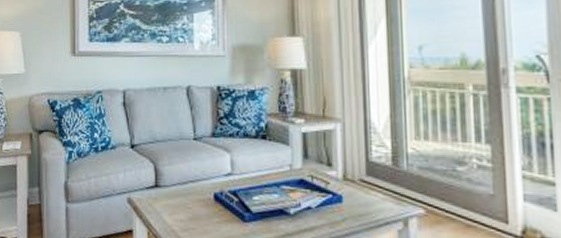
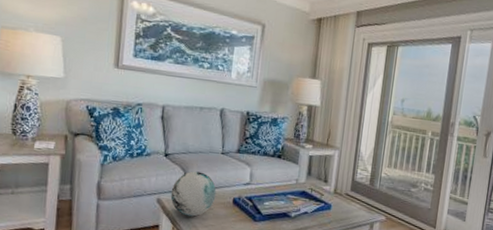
decorative orb: none [142,163,193,219] -> present [170,171,217,217]

